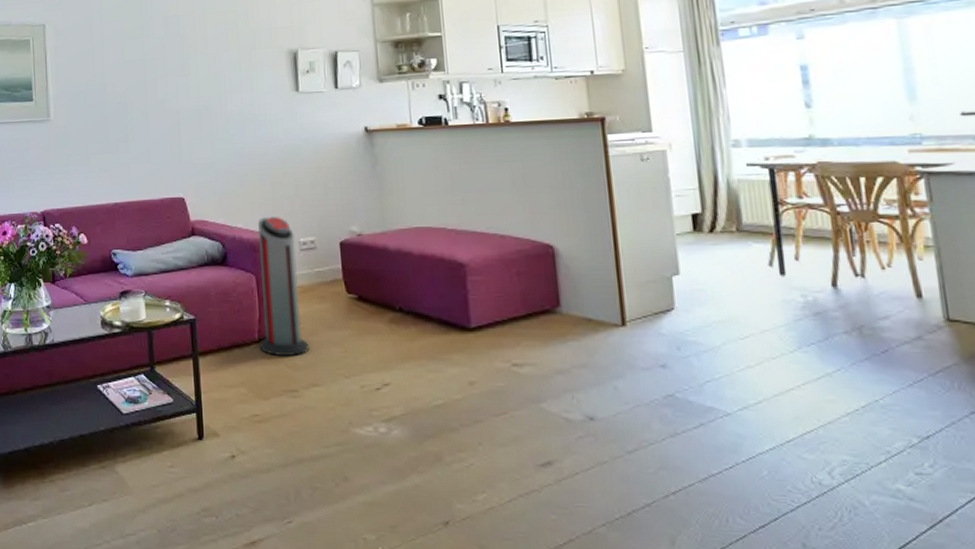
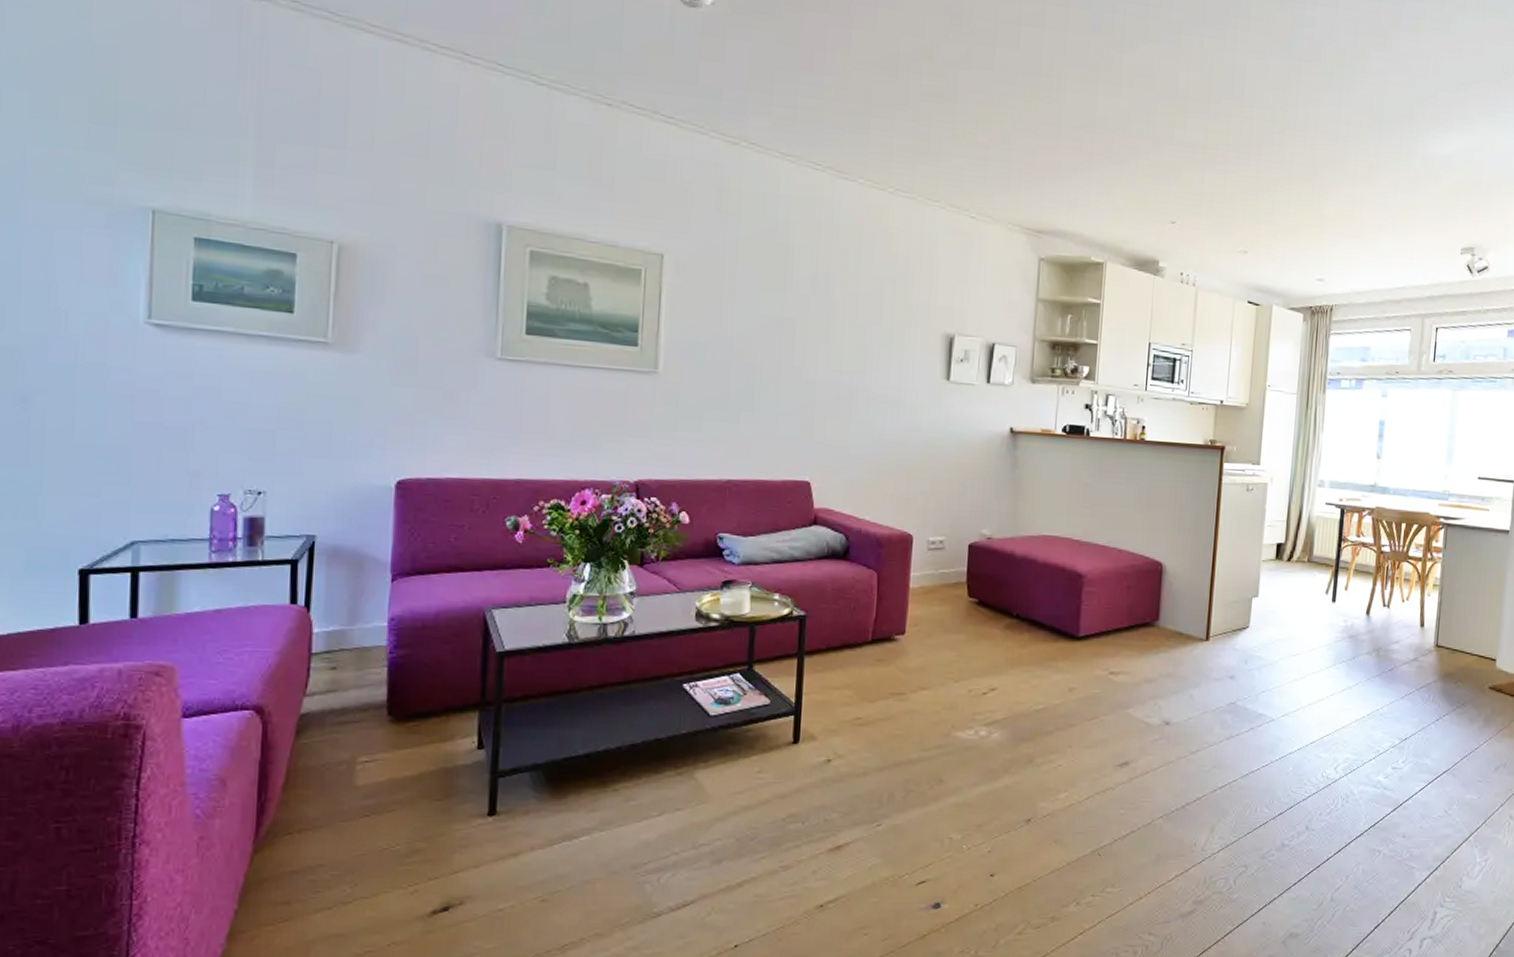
air purifier: present [258,217,310,356] -> none [872,511,924,658]

